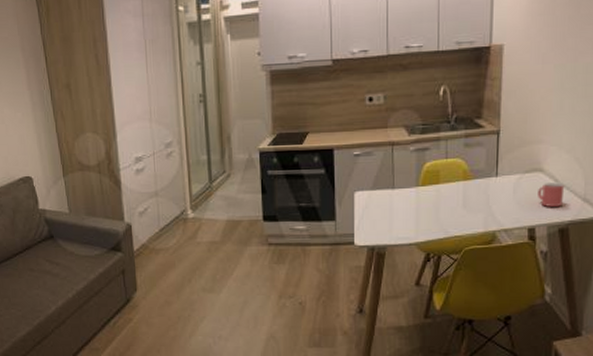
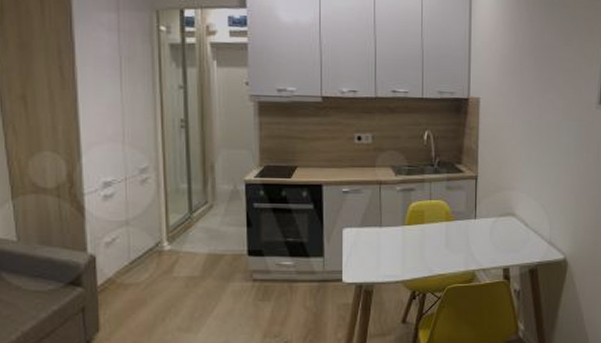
mug: present [538,182,565,207] -> none [511,226,534,249]

